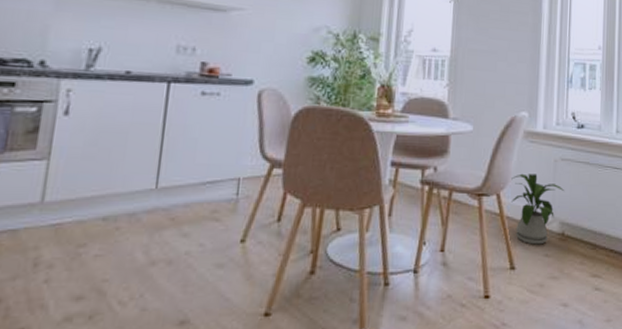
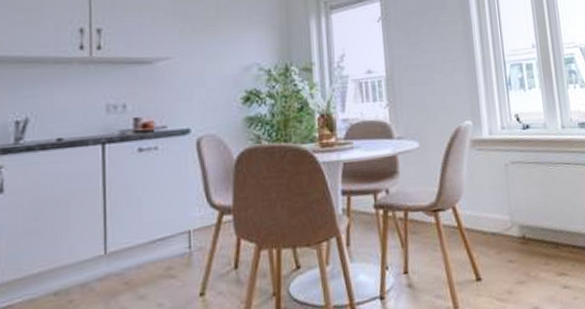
house plant: present [510,173,565,245] -> none [464,181,520,253]

